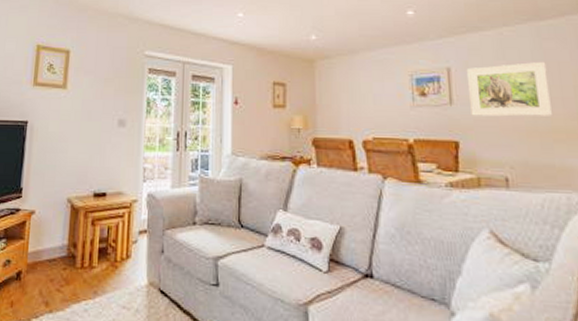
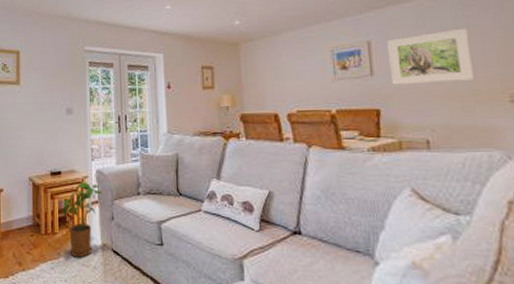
house plant: none [104,207,153,298] -> present [63,182,103,258]

